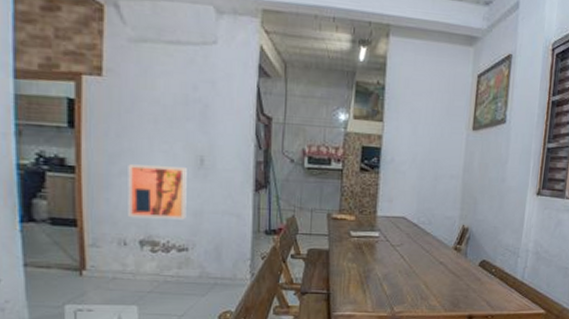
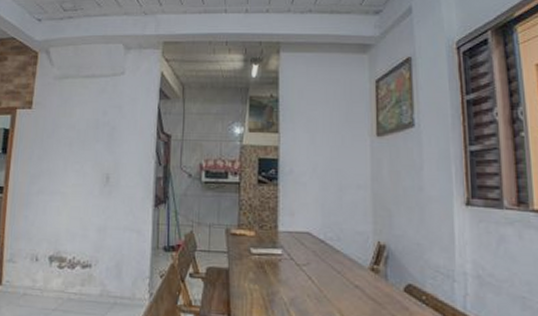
wall art: present [128,164,187,220] -> none [42,184,94,236]

